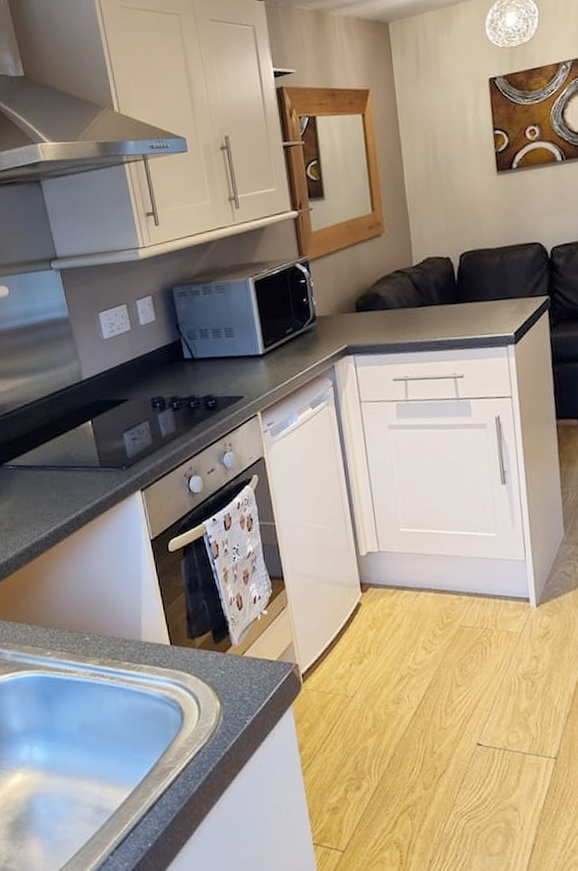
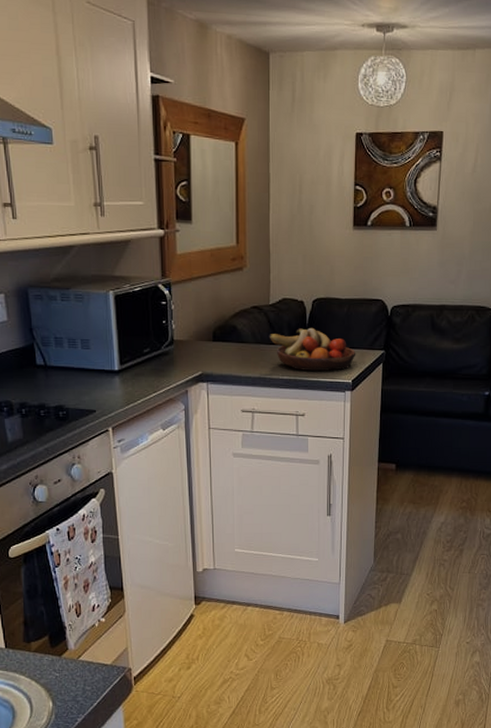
fruit bowl: none [415,283,516,330] -> present [269,327,356,372]

